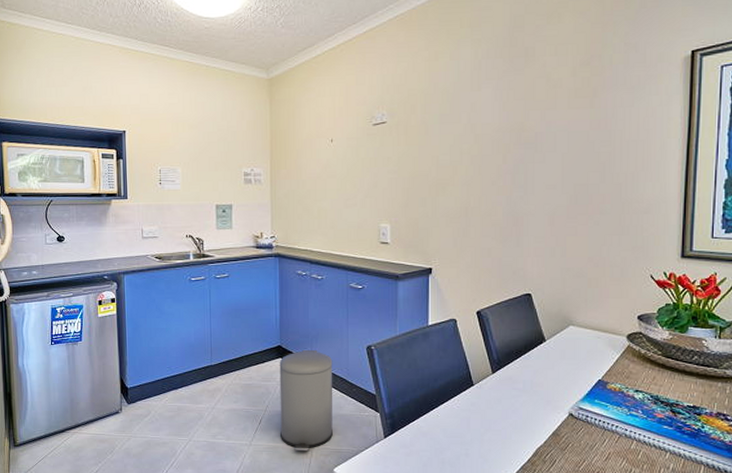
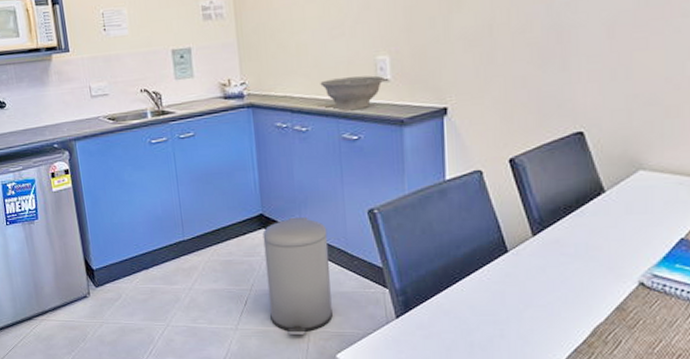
bowl: none [335,239,385,265] -> present [320,75,385,111]

